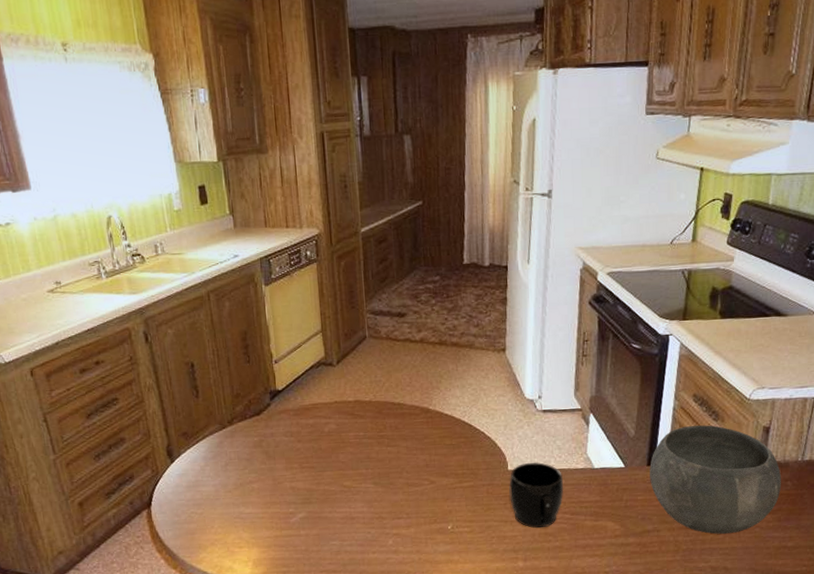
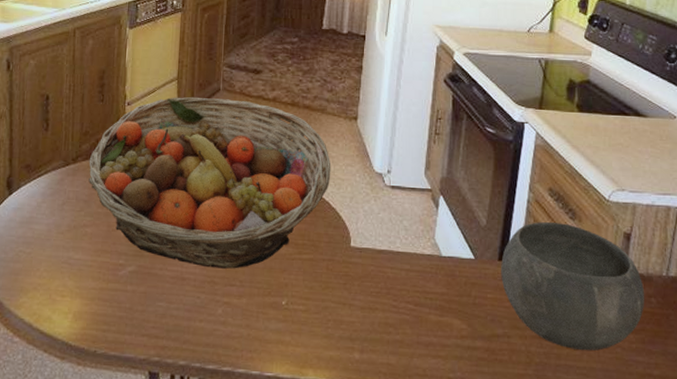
fruit basket: none [244,345,484,506] -> present [88,97,331,269]
mug: present [509,462,563,529] -> none [350,241,408,317]

